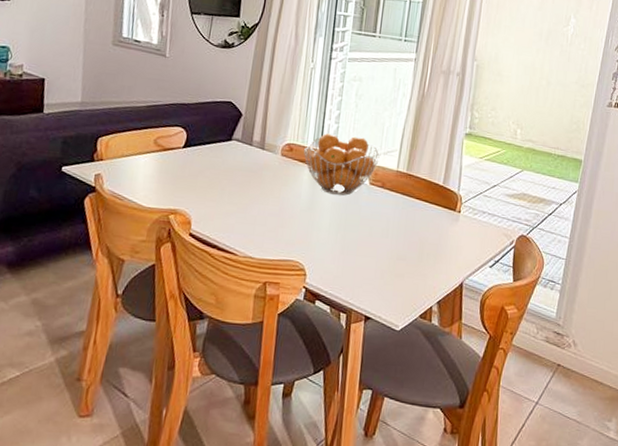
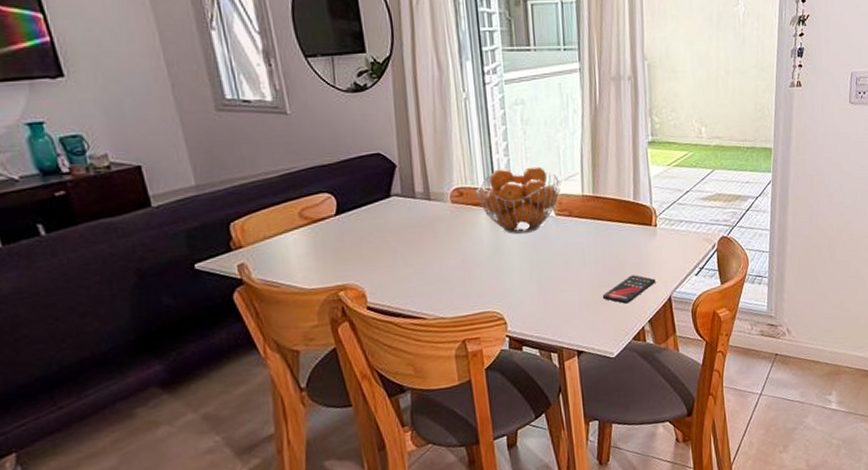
smartphone: none [398,254,451,281] -> present [602,275,656,304]

